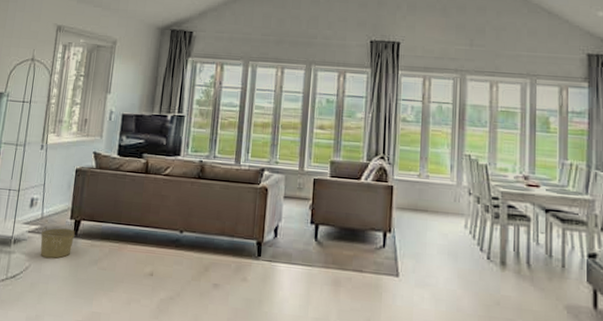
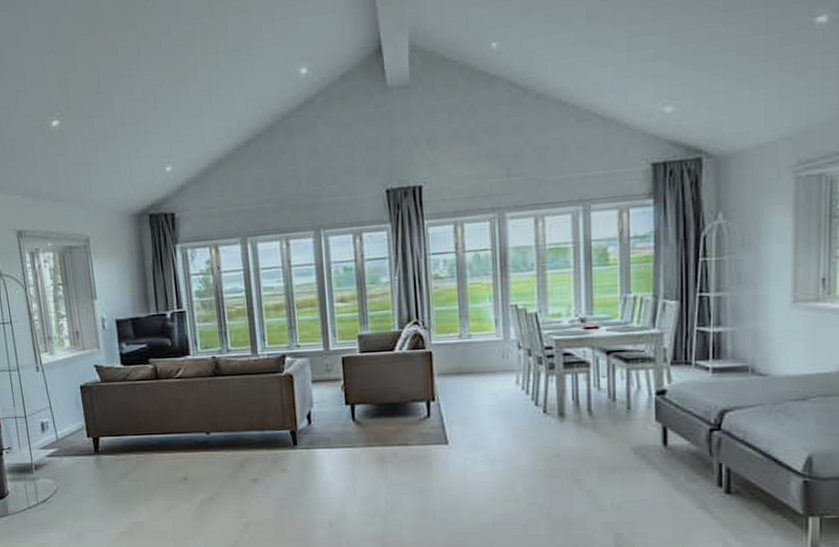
basket: present [40,226,75,259] -> none [60,447,97,479]

